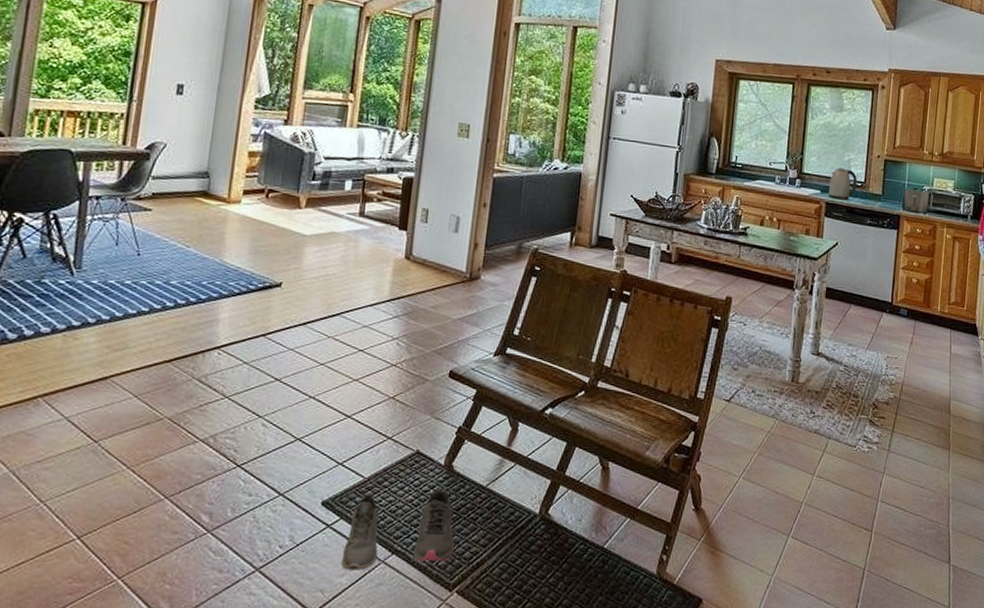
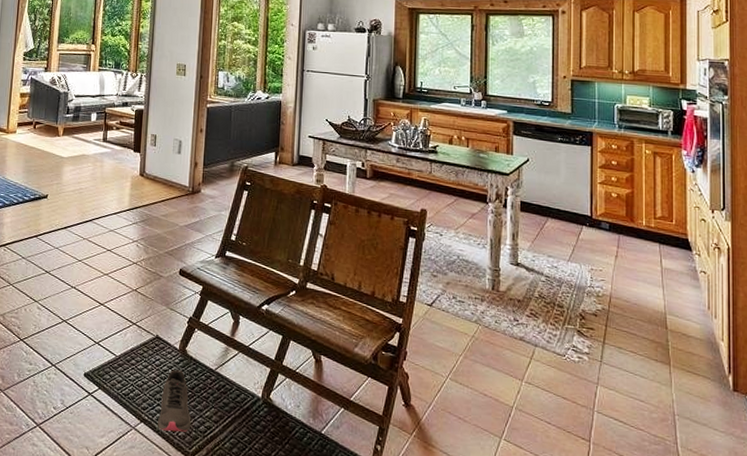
athletic shoe: present [341,495,379,570] -> none [101,370,130,434]
kettle: present [828,167,858,201] -> none [516,89,544,119]
toaster: present [902,186,934,215] -> none [594,104,627,131]

